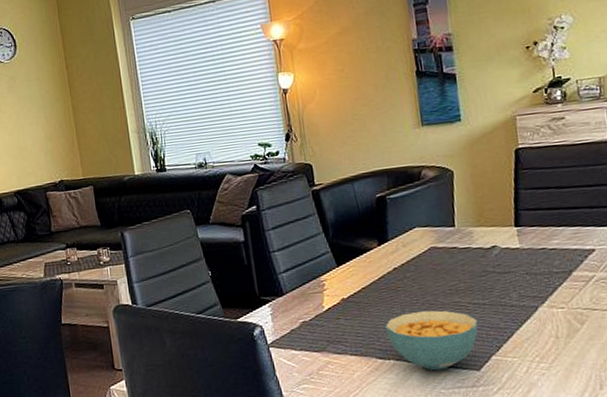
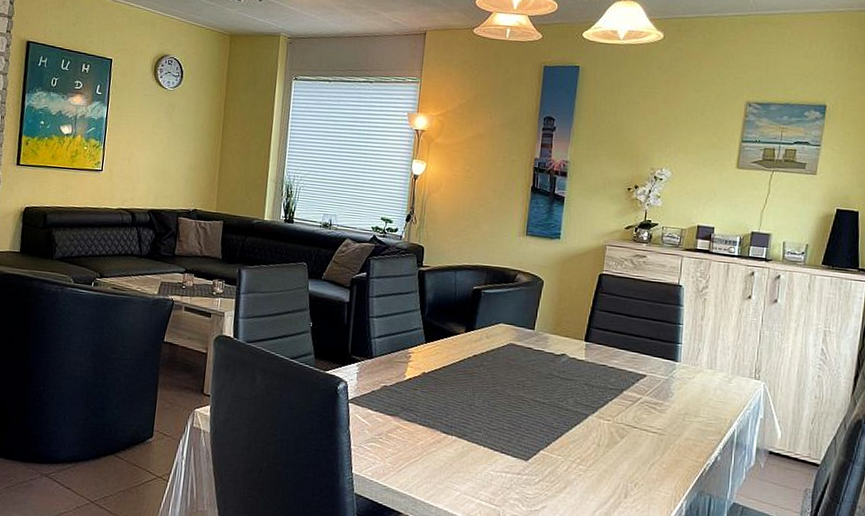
cereal bowl: present [385,310,479,371] -> none [454,397,536,454]

